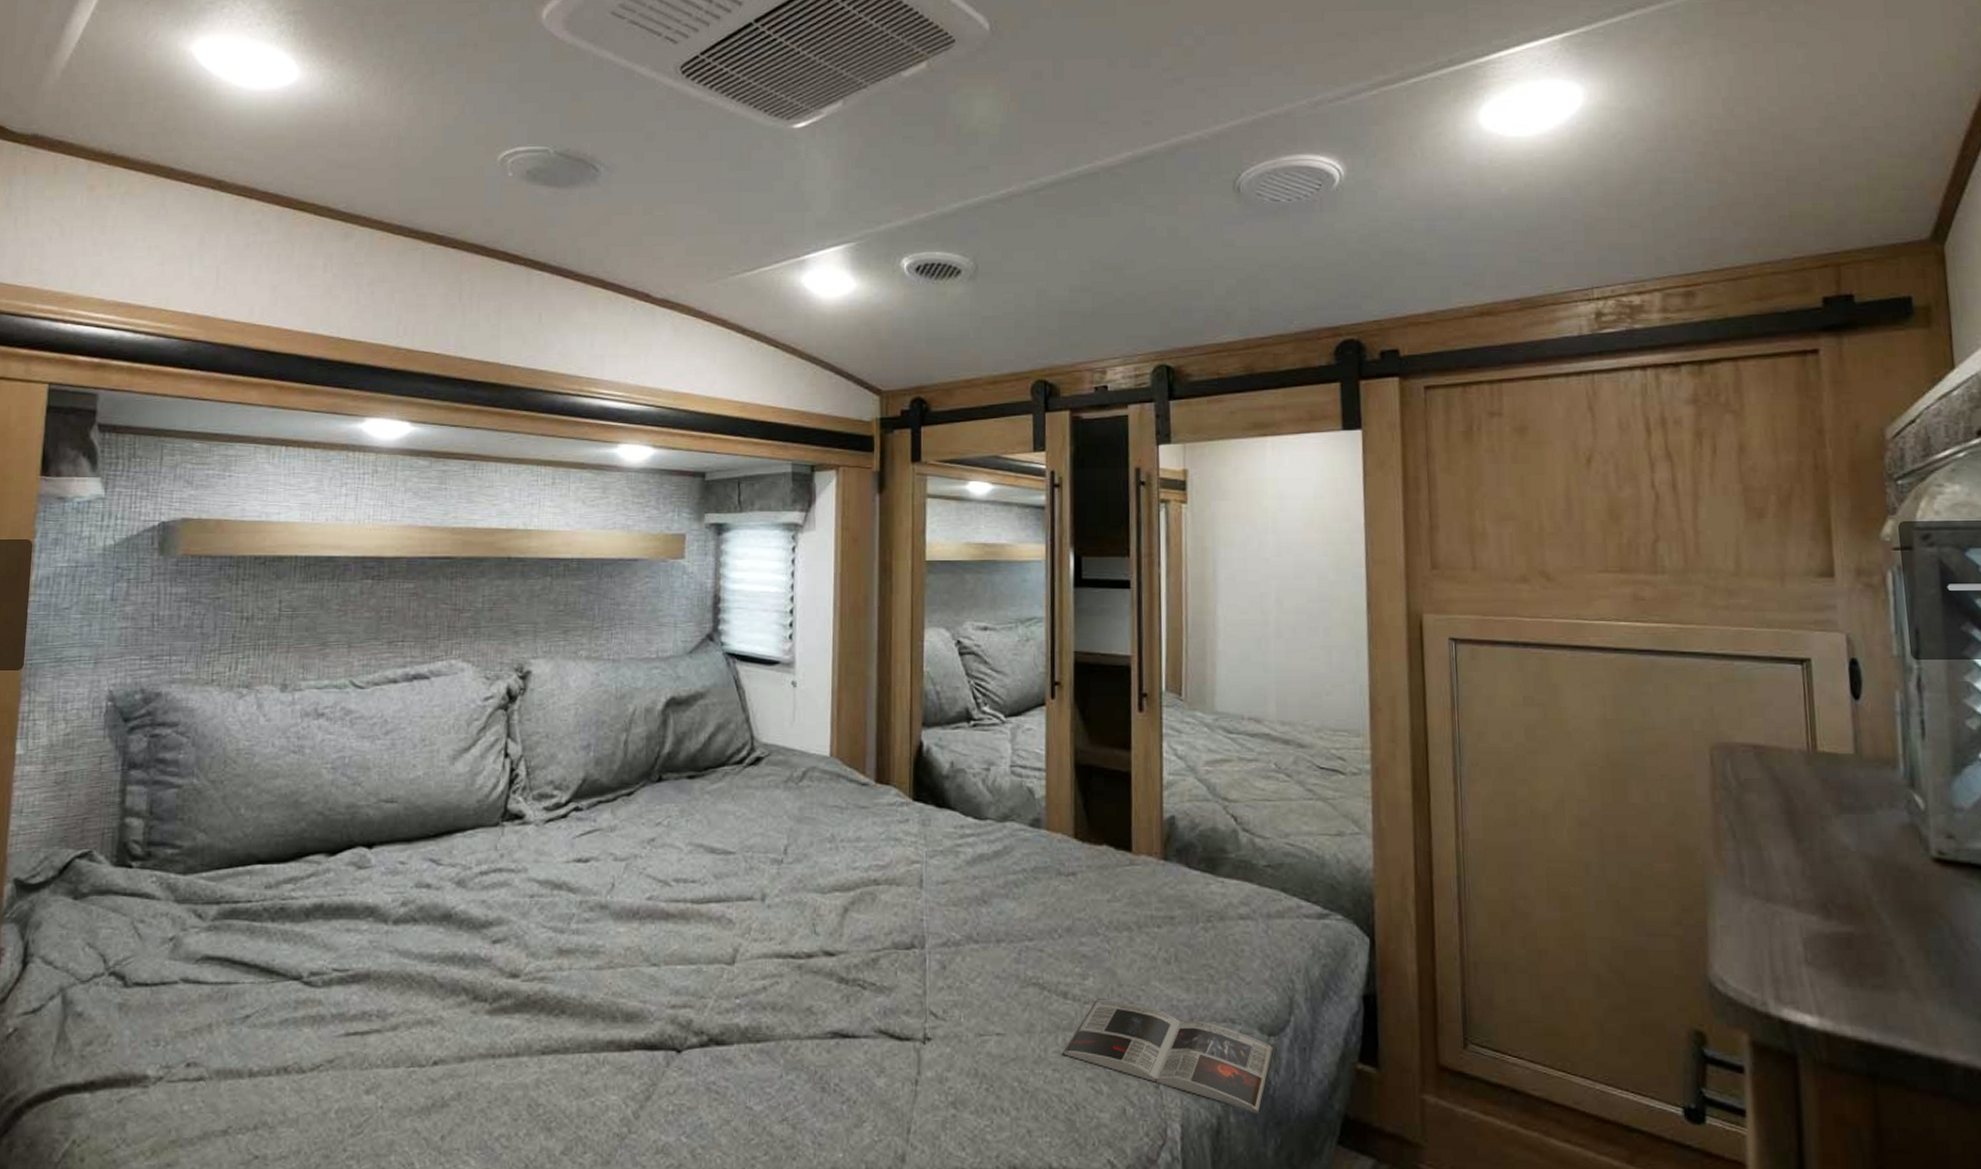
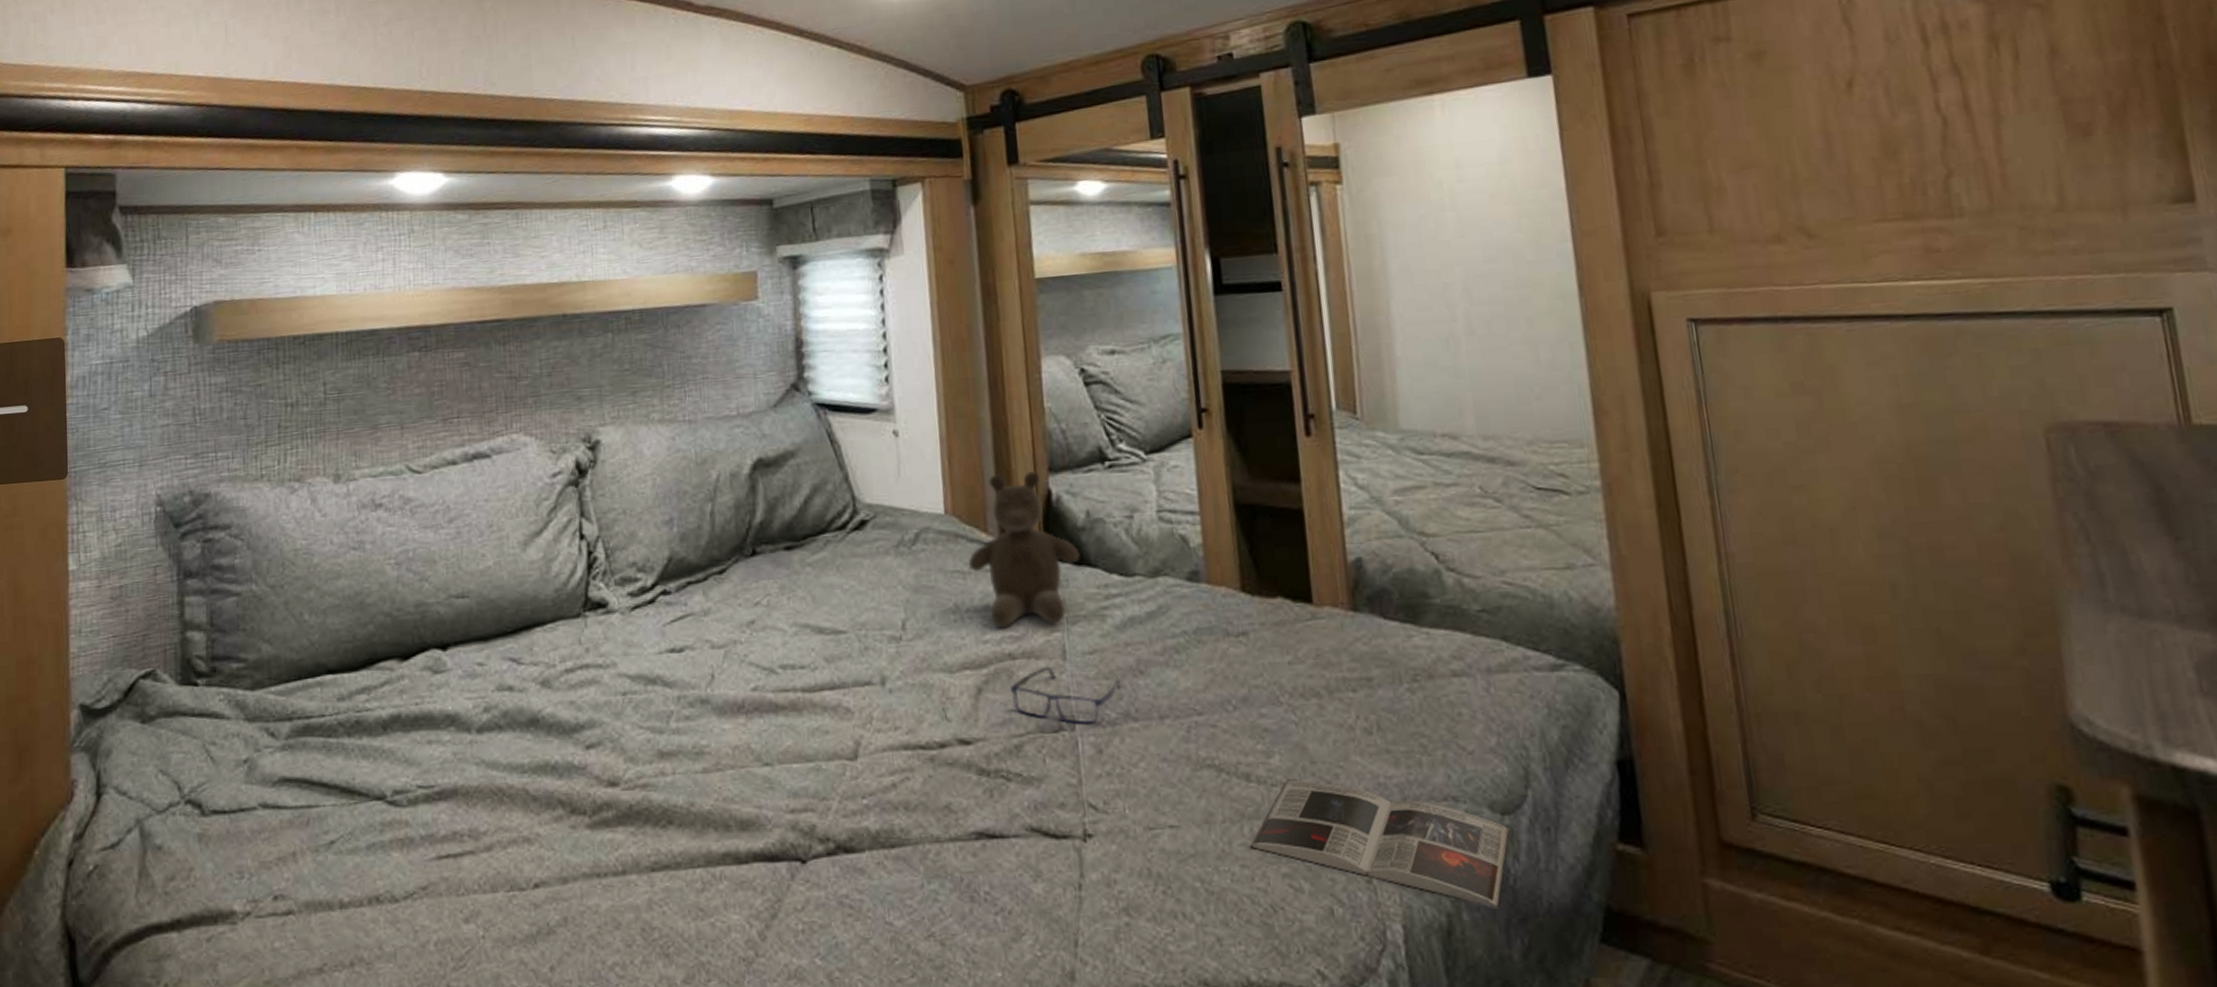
teddy bear: none [846,725,942,858] -> present [968,471,1080,629]
eyeglasses: none [873,892,967,945] -> present [1010,666,1122,726]

